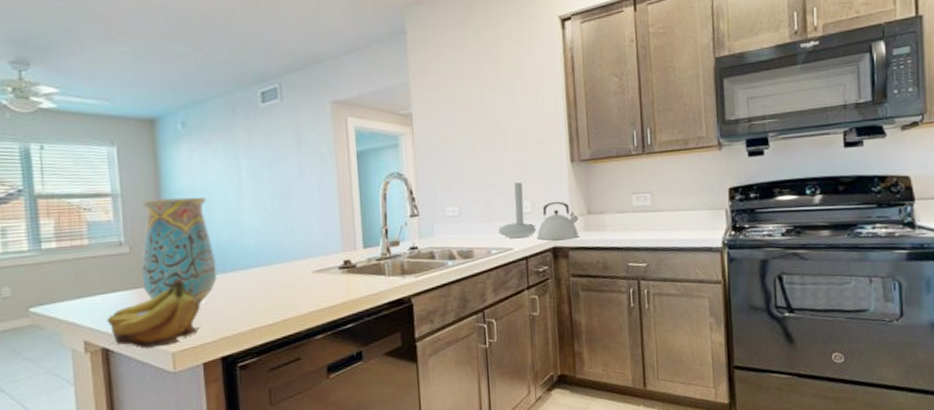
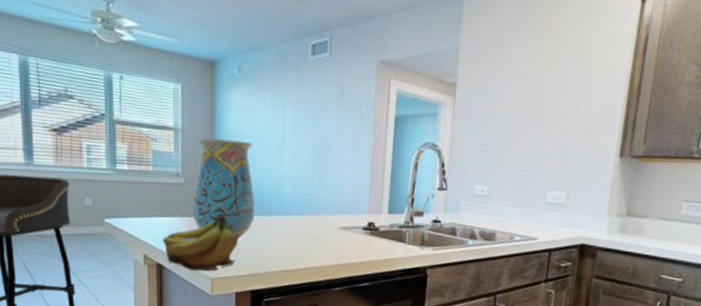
paper towel holder: present [499,182,537,239] -> none [526,170,567,230]
kettle: present [537,201,579,241] -> none [565,196,616,240]

